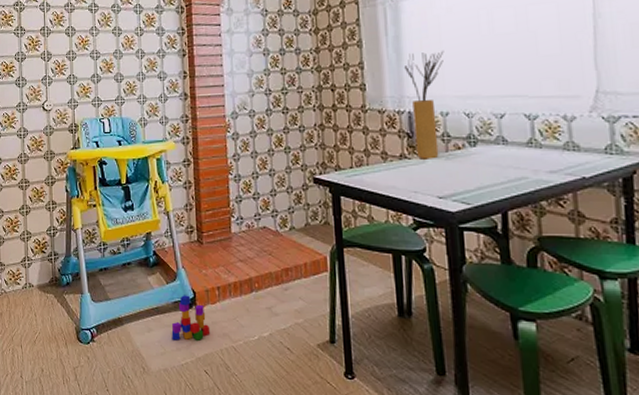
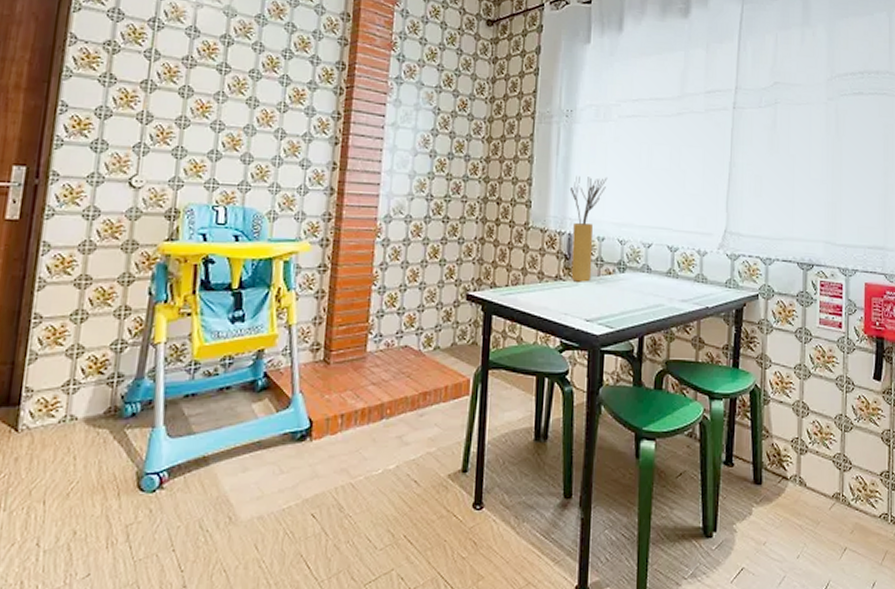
toy blocks: present [171,295,211,341] -> none [274,425,326,480]

